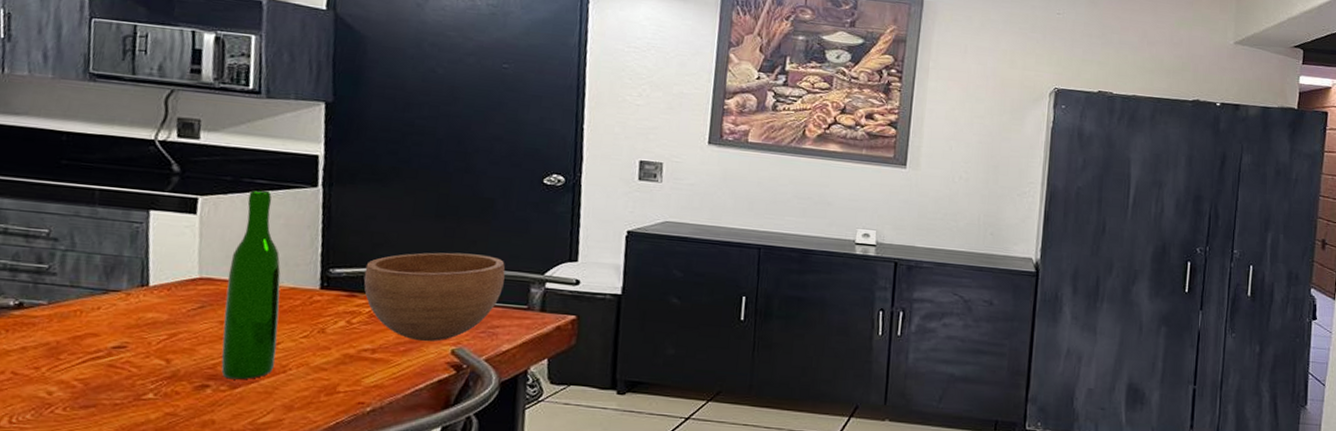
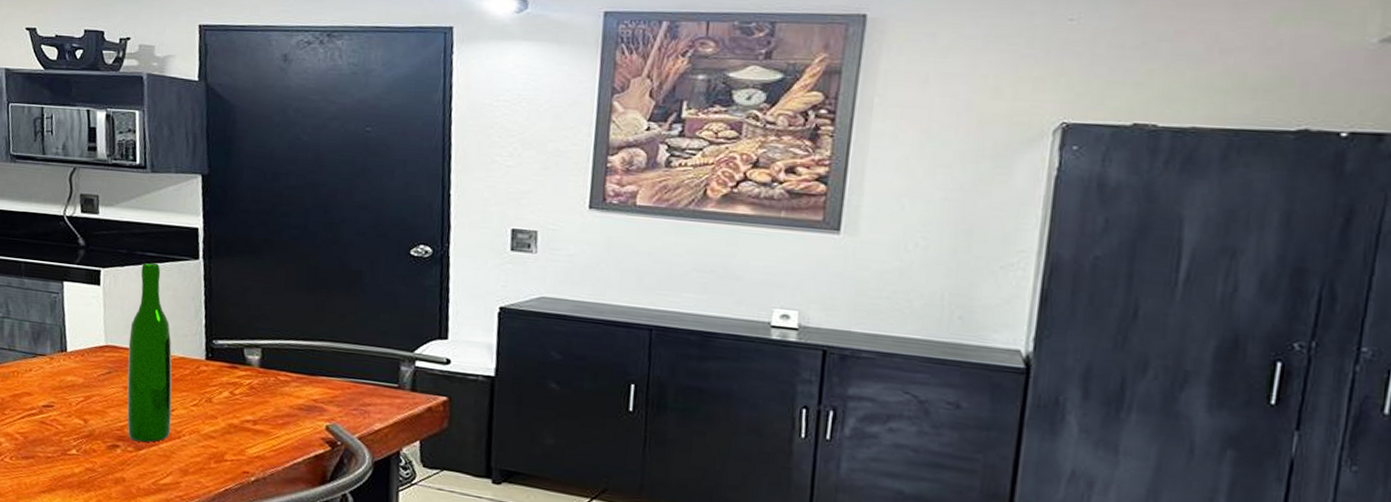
bowl: present [363,252,506,342] -> none [243,326,375,417]

